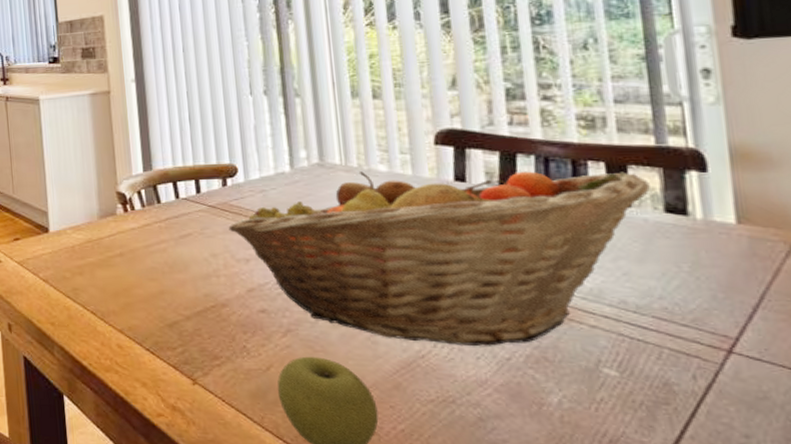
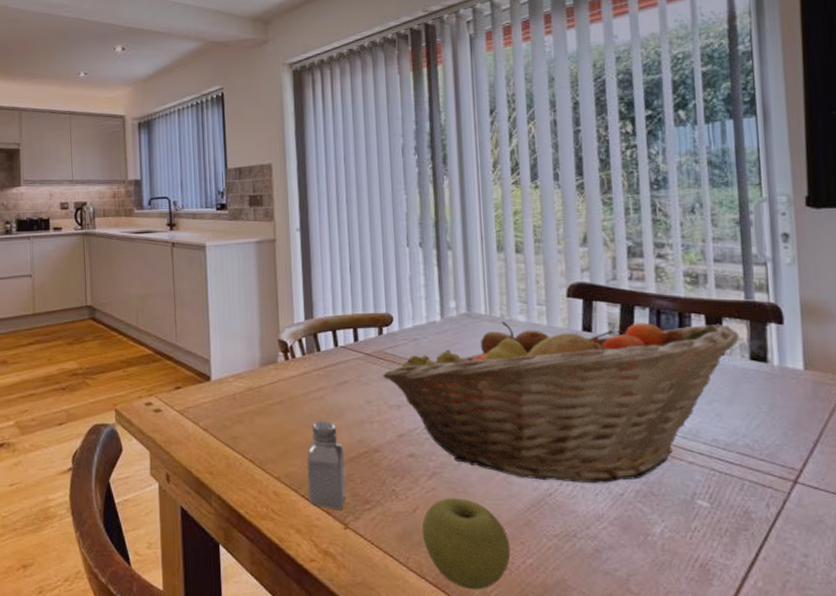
saltshaker: none [150,274,194,365] -> present [306,421,346,510]

